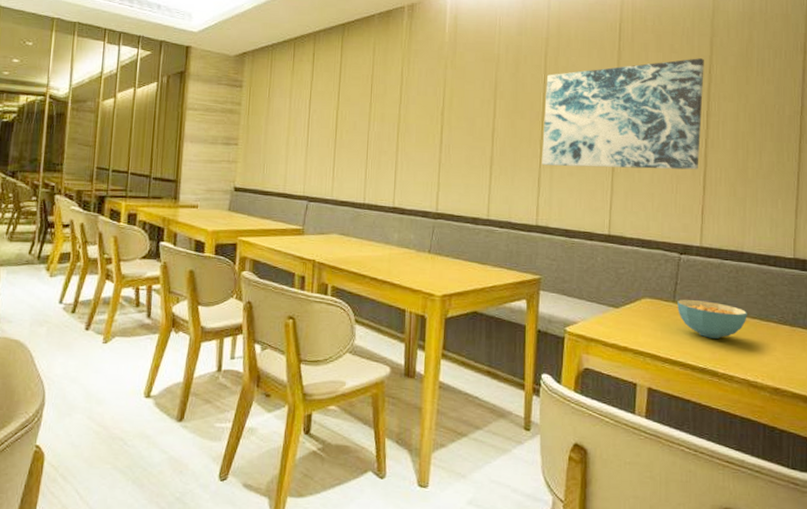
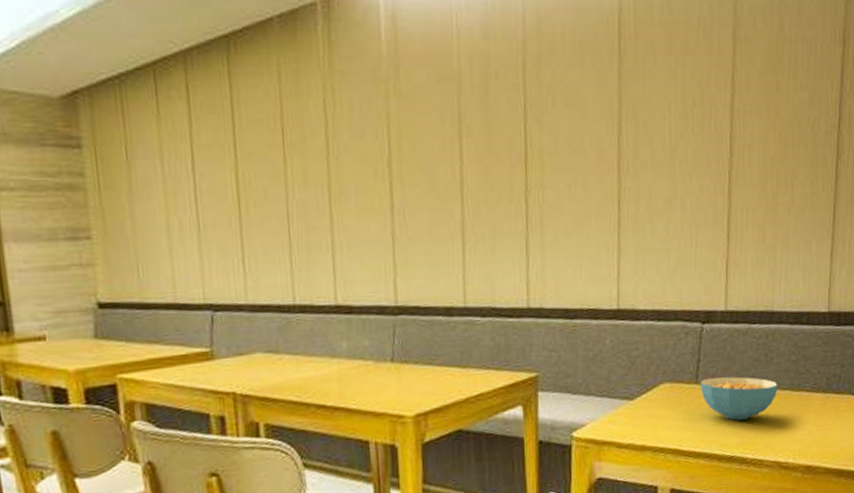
wall art: present [542,58,704,170] -> none [527,60,726,227]

